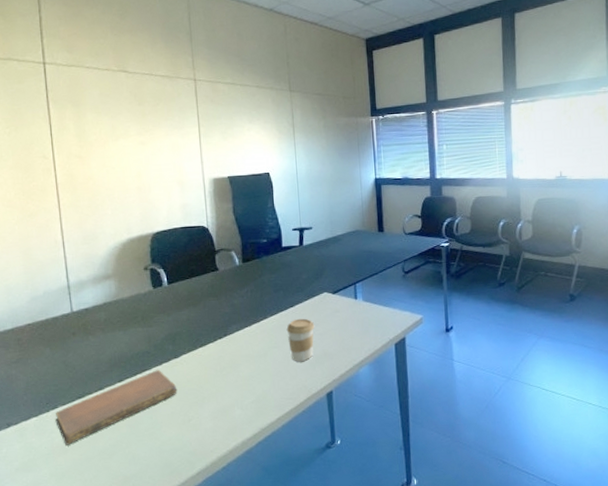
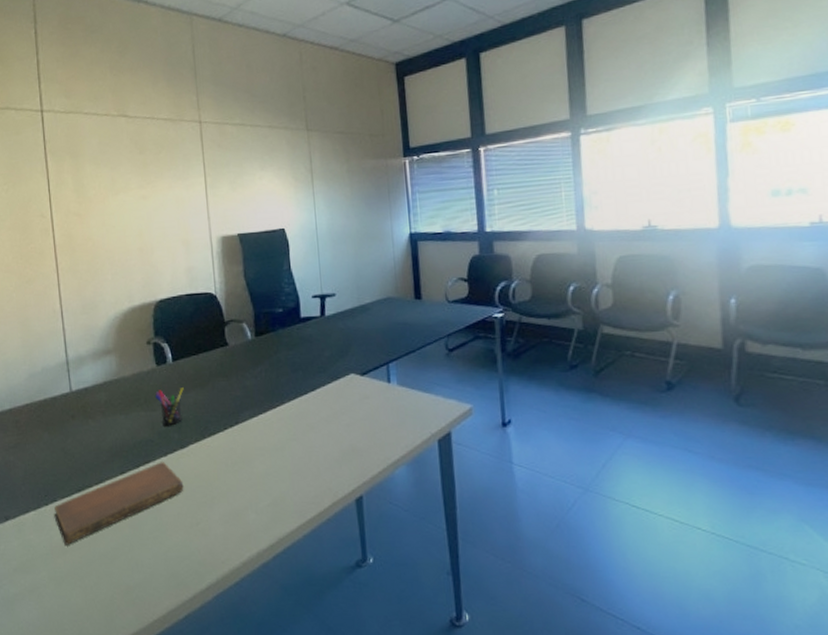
pen holder: none [151,306,178,340] -> present [154,387,184,426]
coffee cup: present [286,318,315,362] -> none [307,405,341,459]

